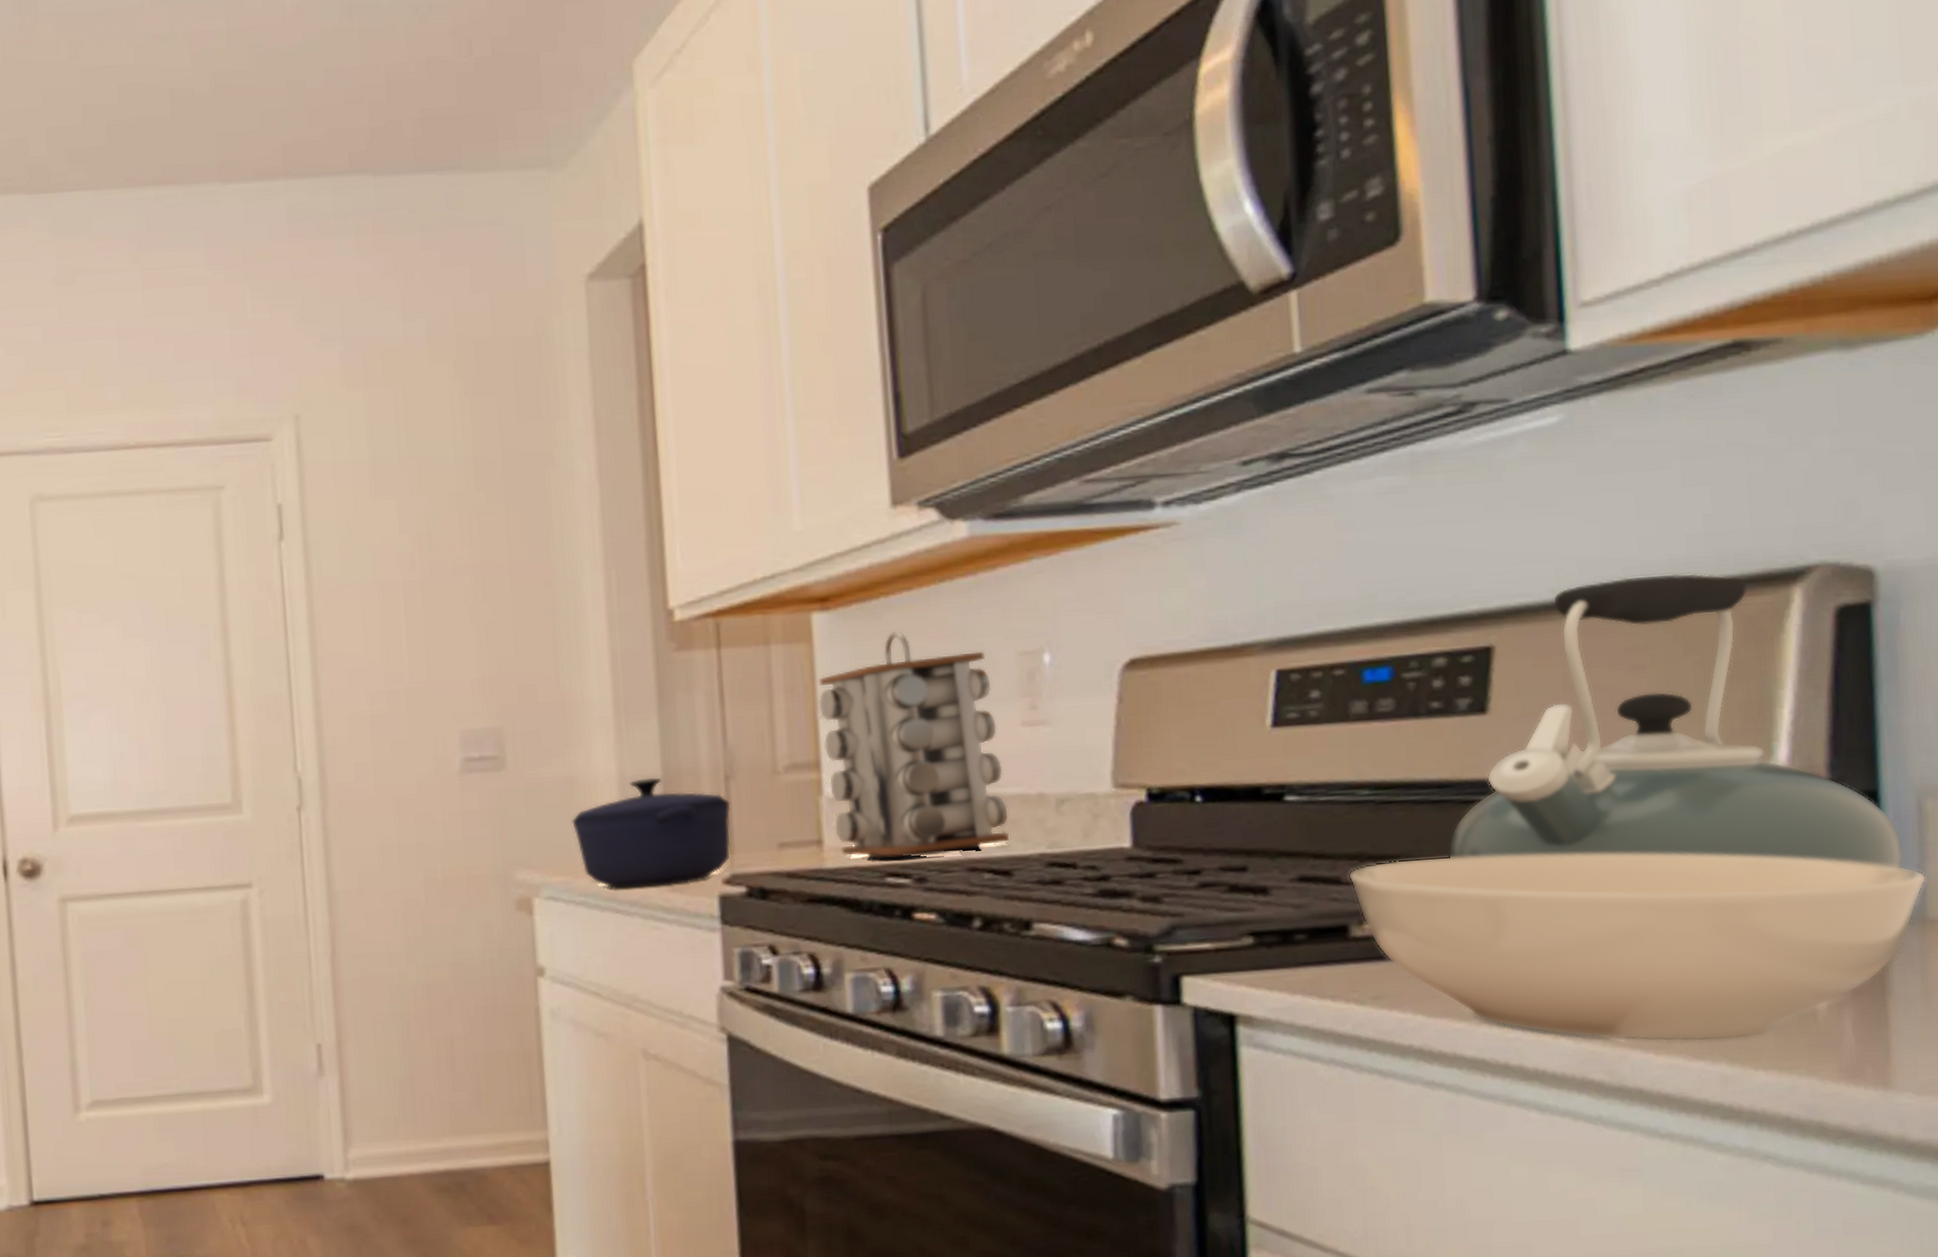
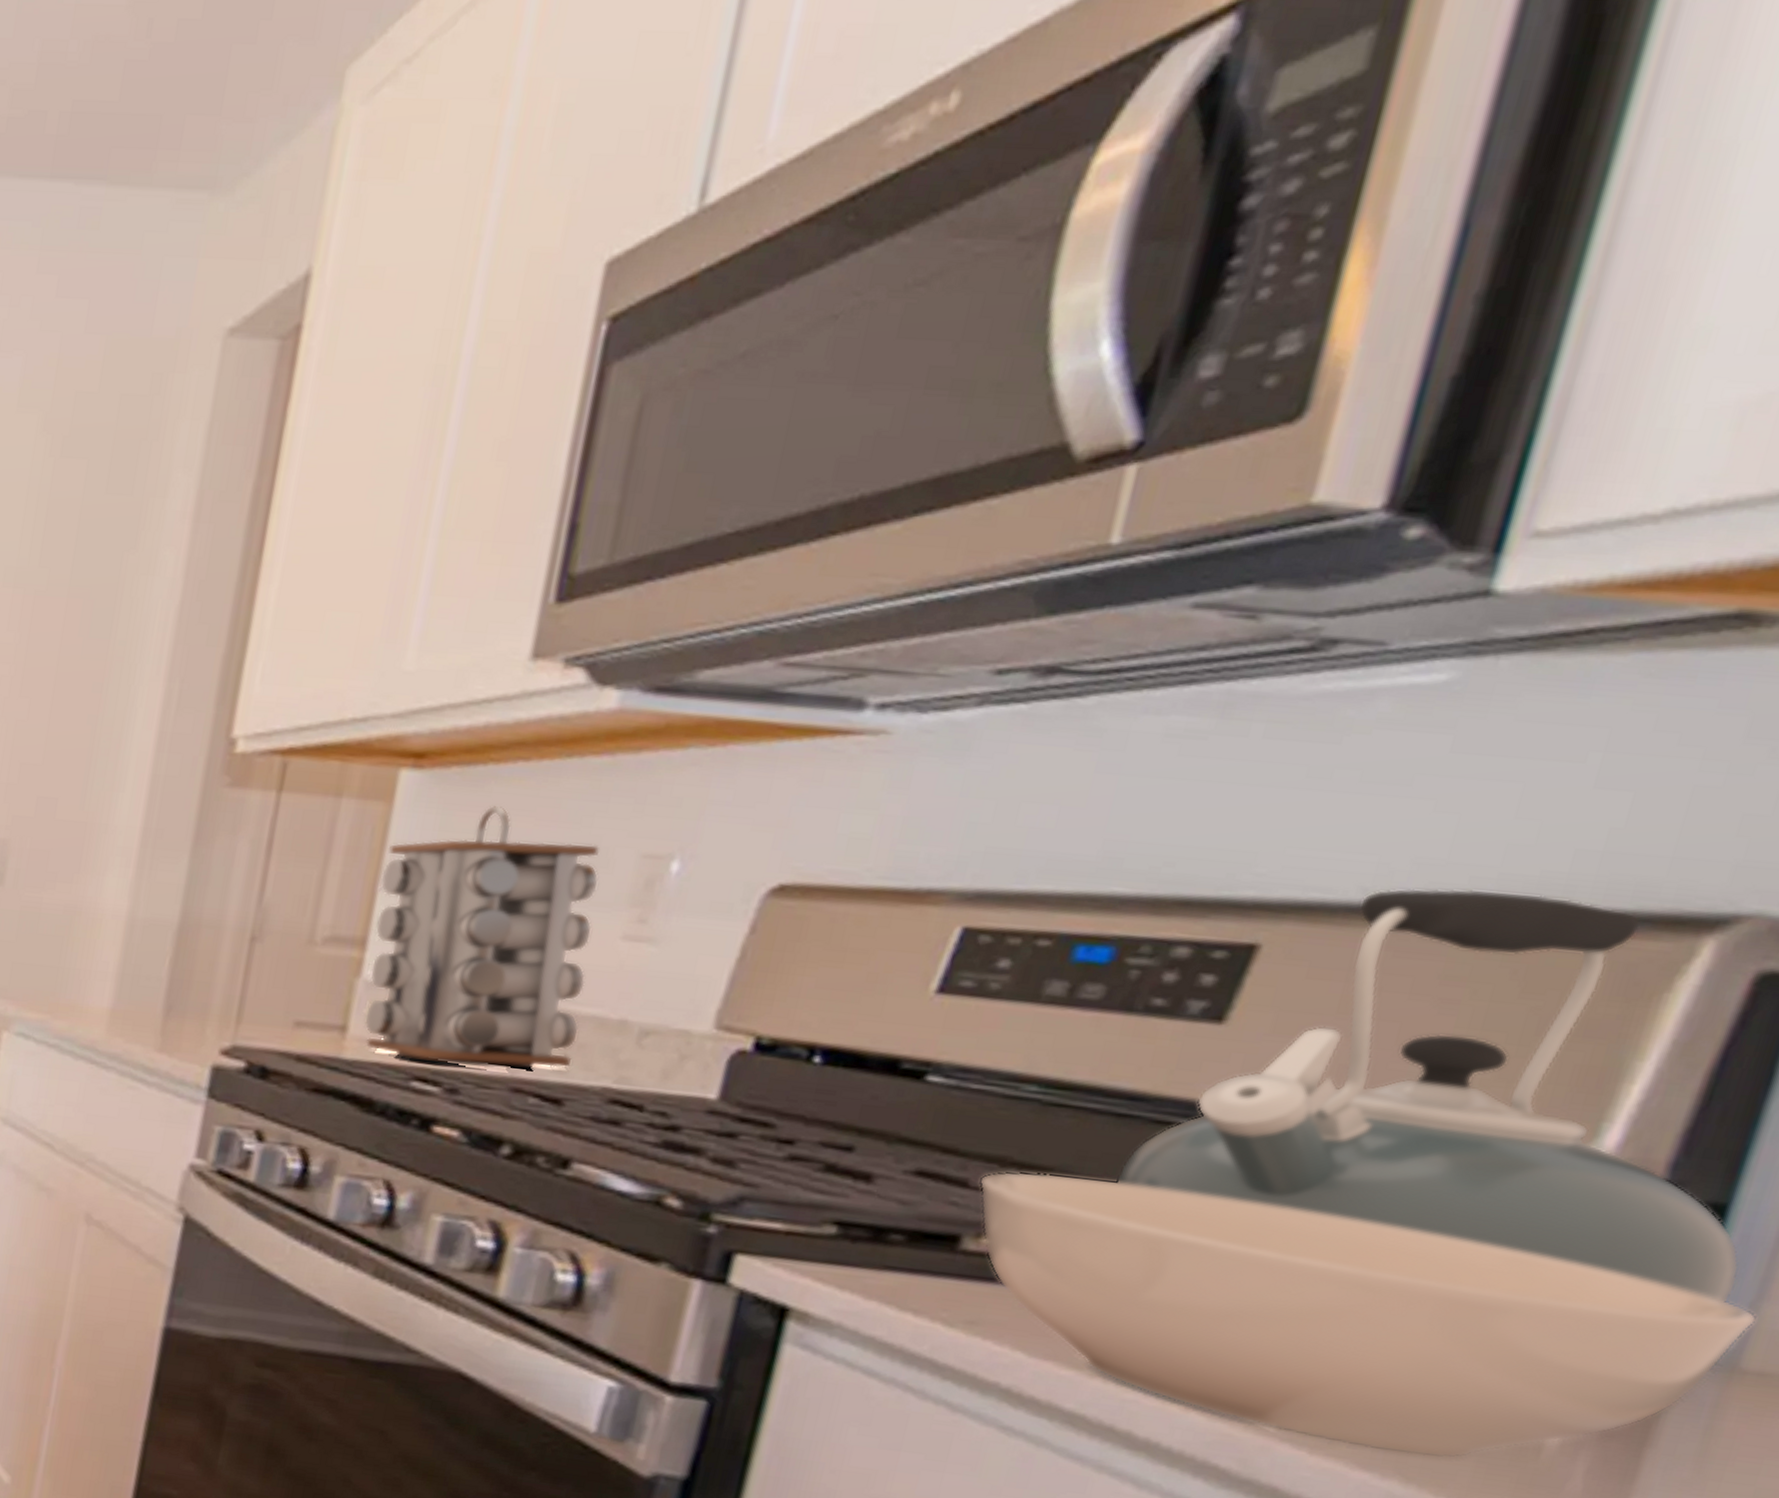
cooking pot: present [571,777,731,888] -> none [63,922,251,1045]

